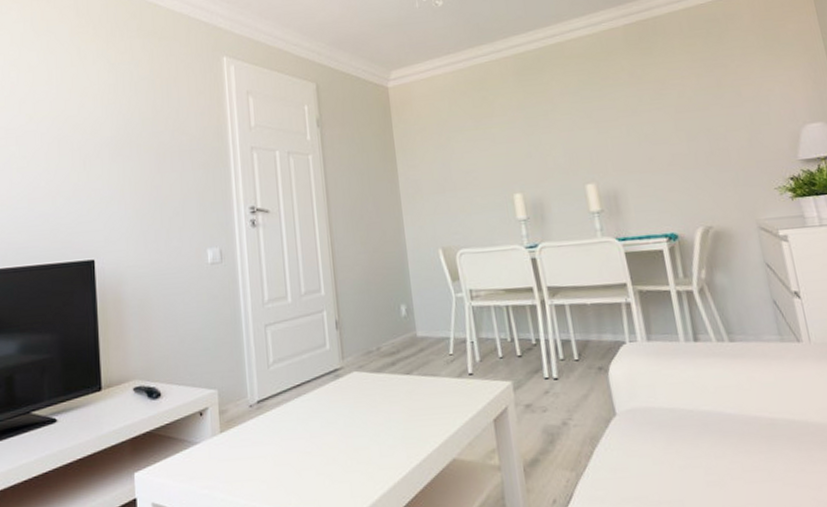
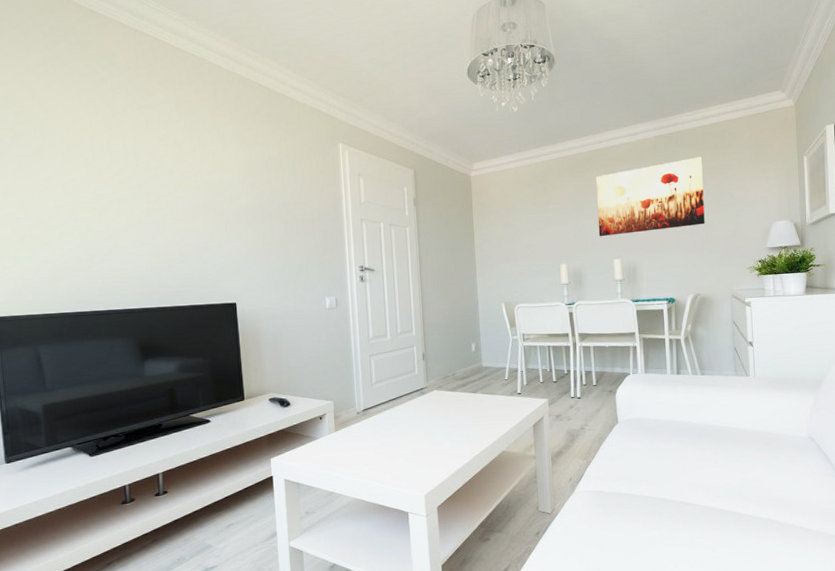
wall art: none [550,46,707,156] -> present [595,157,705,237]

